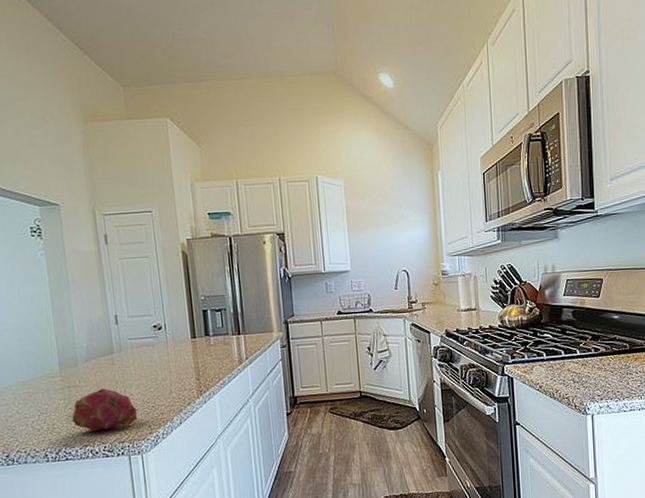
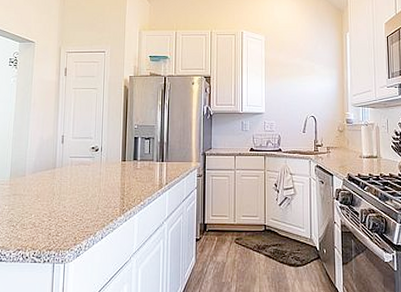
fruit: present [71,388,138,431] -> none [12,199,67,236]

